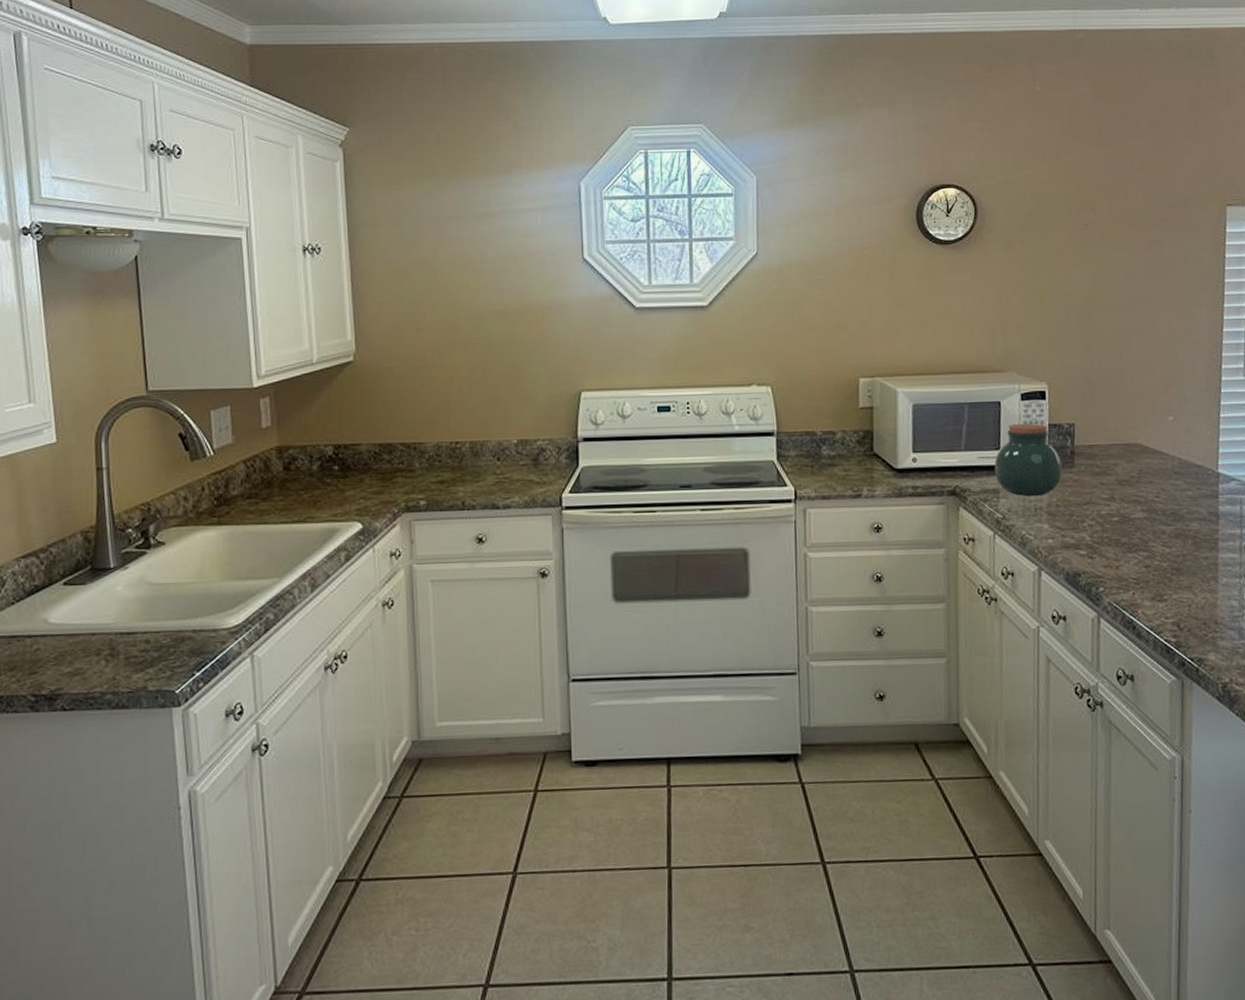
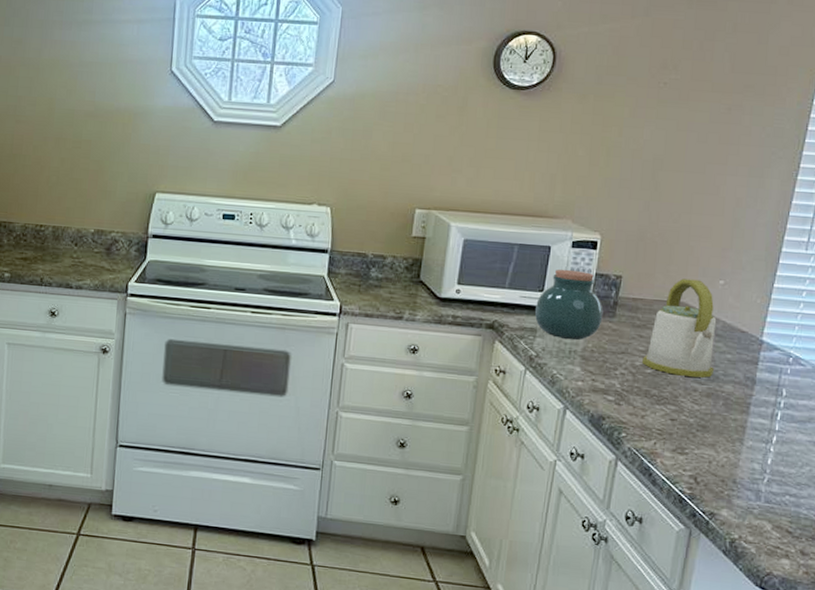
kettle: none [1108,418,1179,520] -> present [642,278,717,378]

